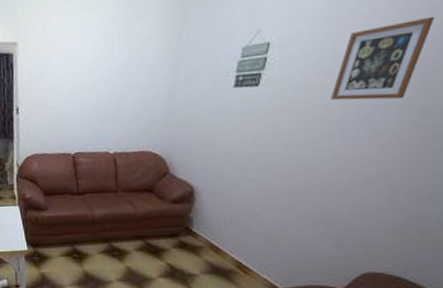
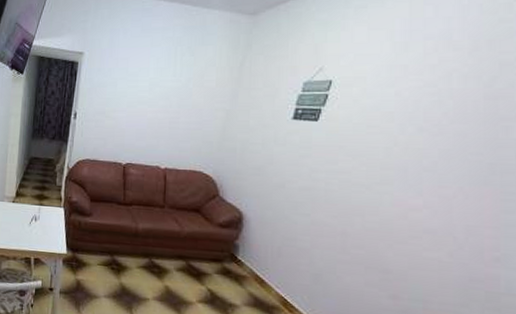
picture frame: present [330,16,435,100] -> none [392,74,507,153]

